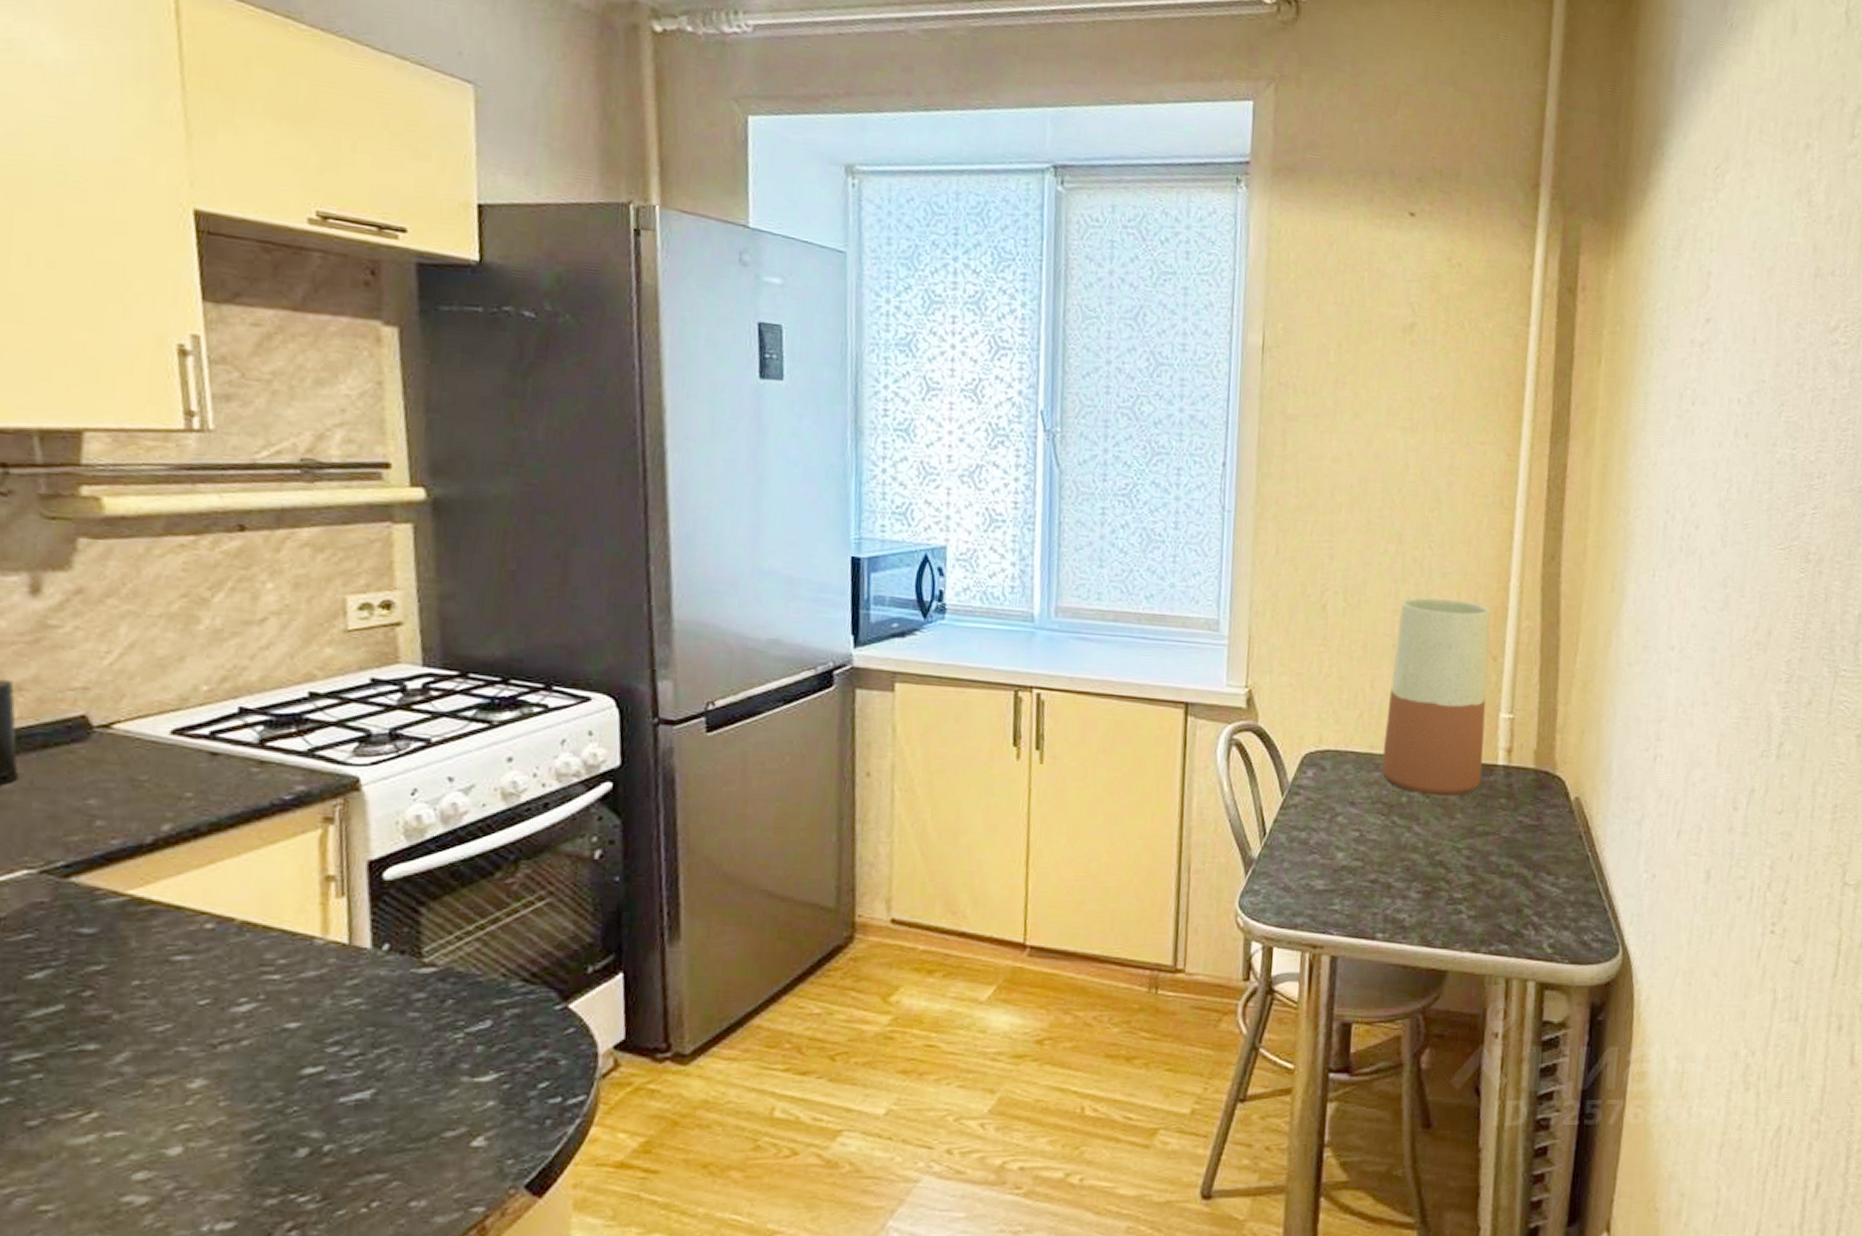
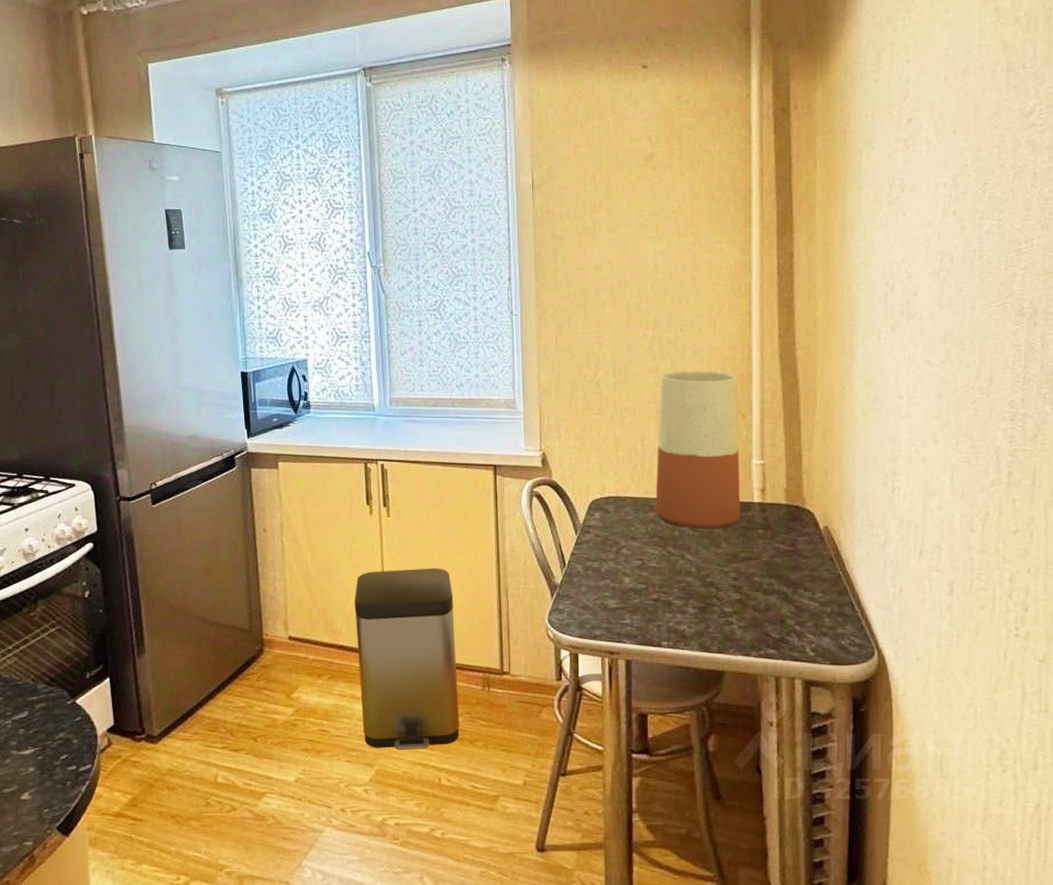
pedal bin: none [984,832,1120,1072] -> present [354,568,460,751]

